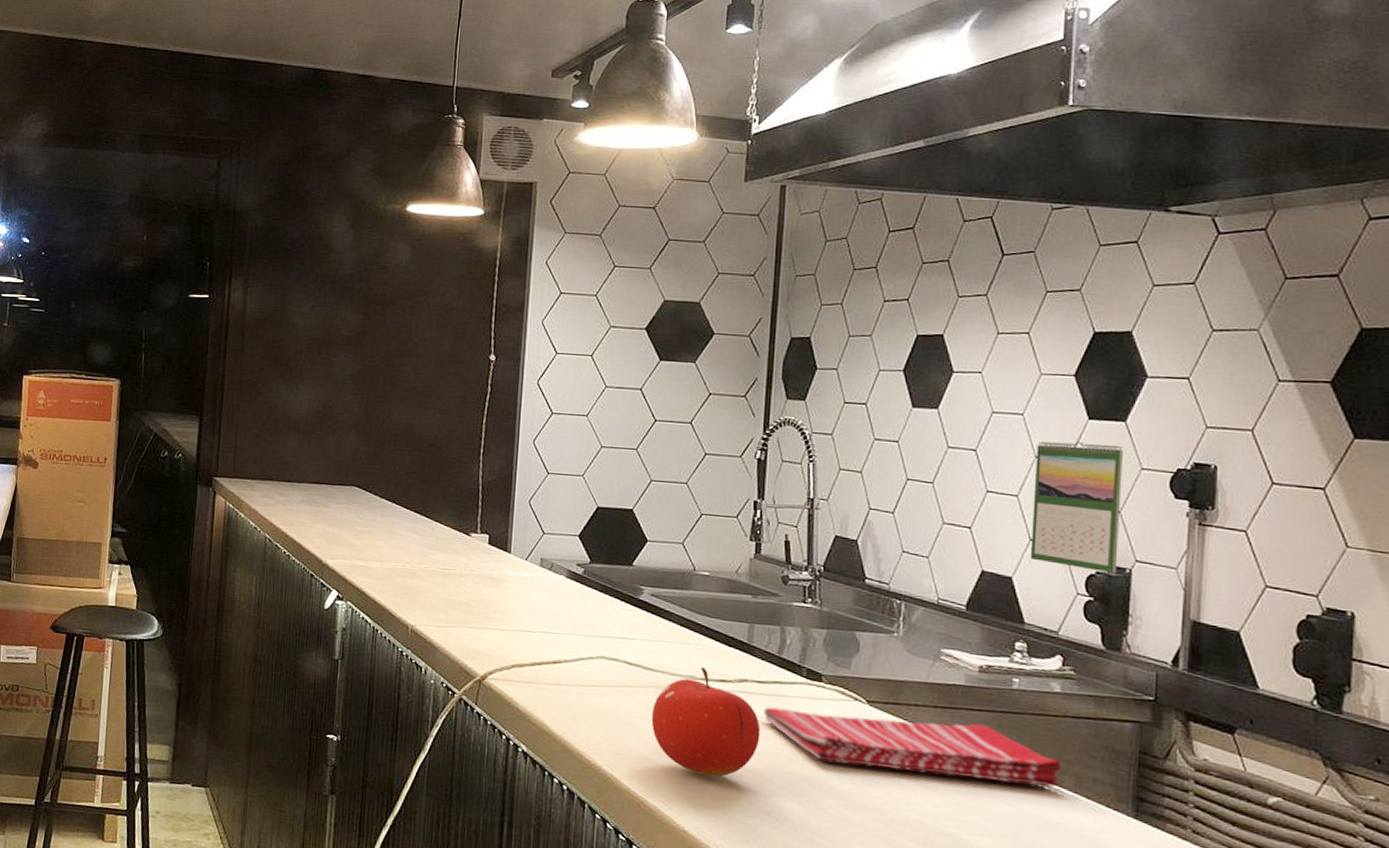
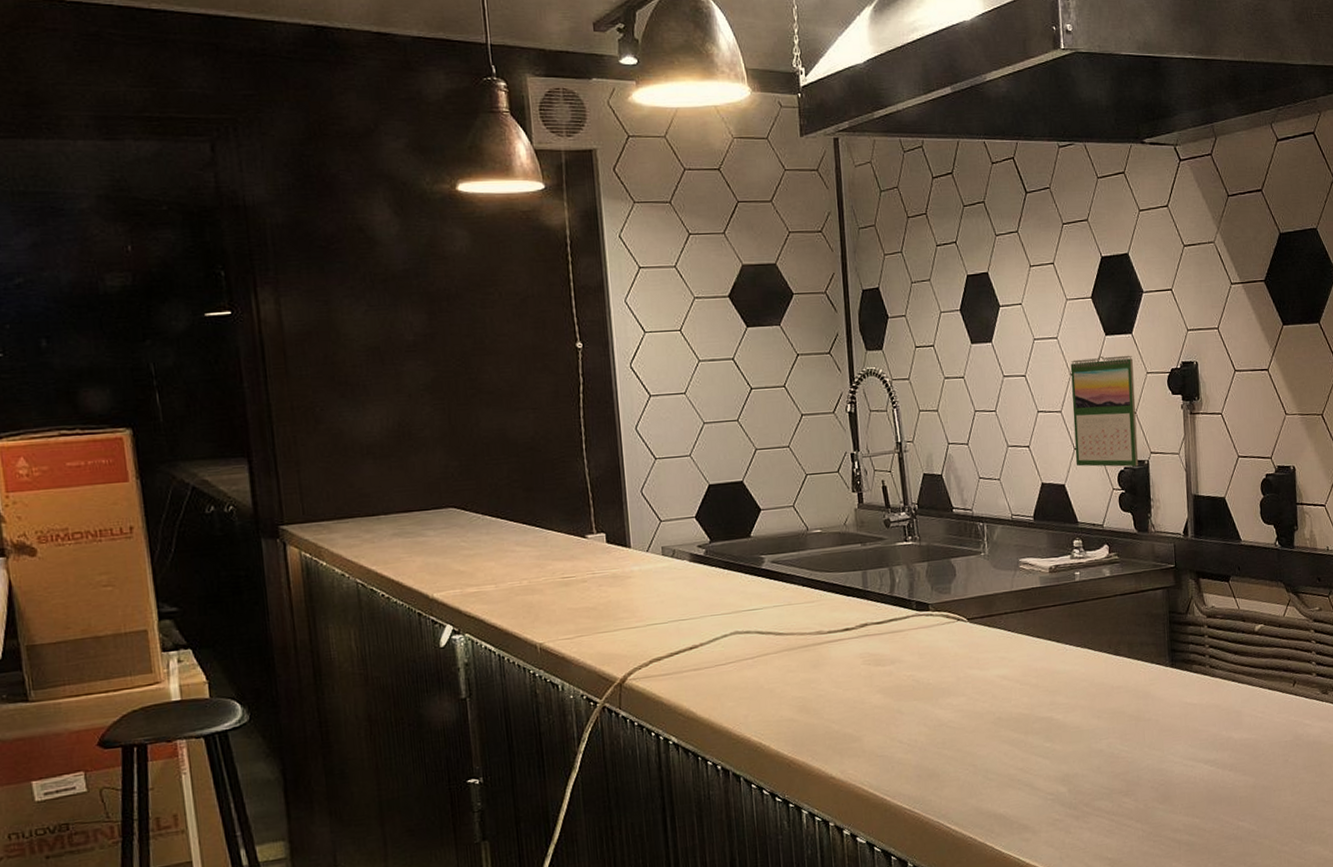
fruit: present [651,667,761,777] -> none [788,621,886,722]
dish towel: present [763,707,1063,787] -> none [884,617,1118,682]

